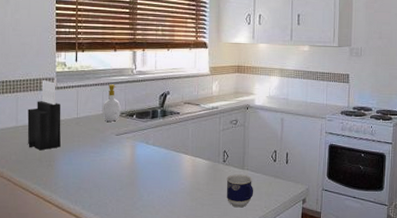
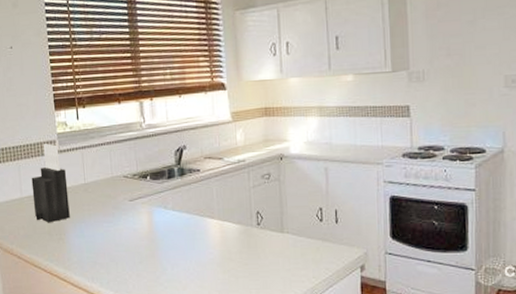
soap bottle: present [102,84,121,122] -> none [110,142,132,186]
cup: present [226,174,253,208] -> none [263,239,297,279]

